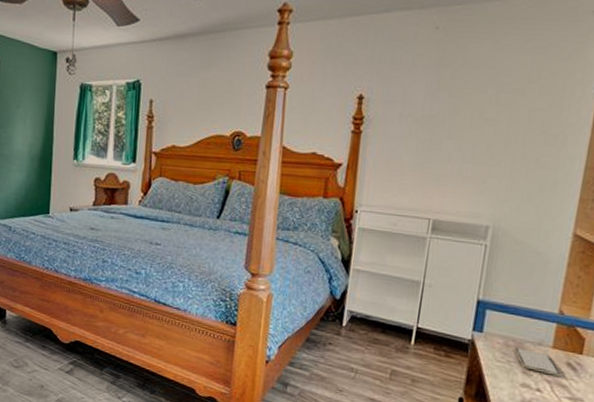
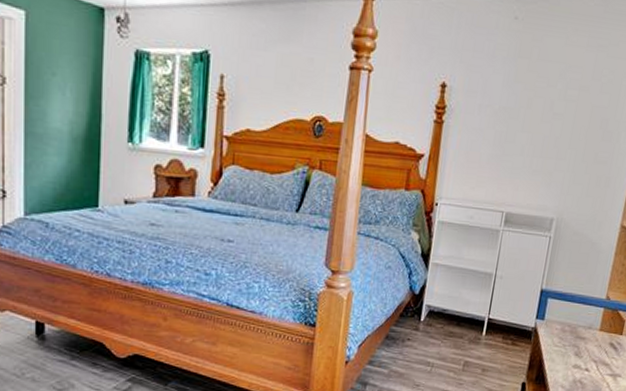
smartphone: present [514,348,561,376] -> none [569,333,605,356]

